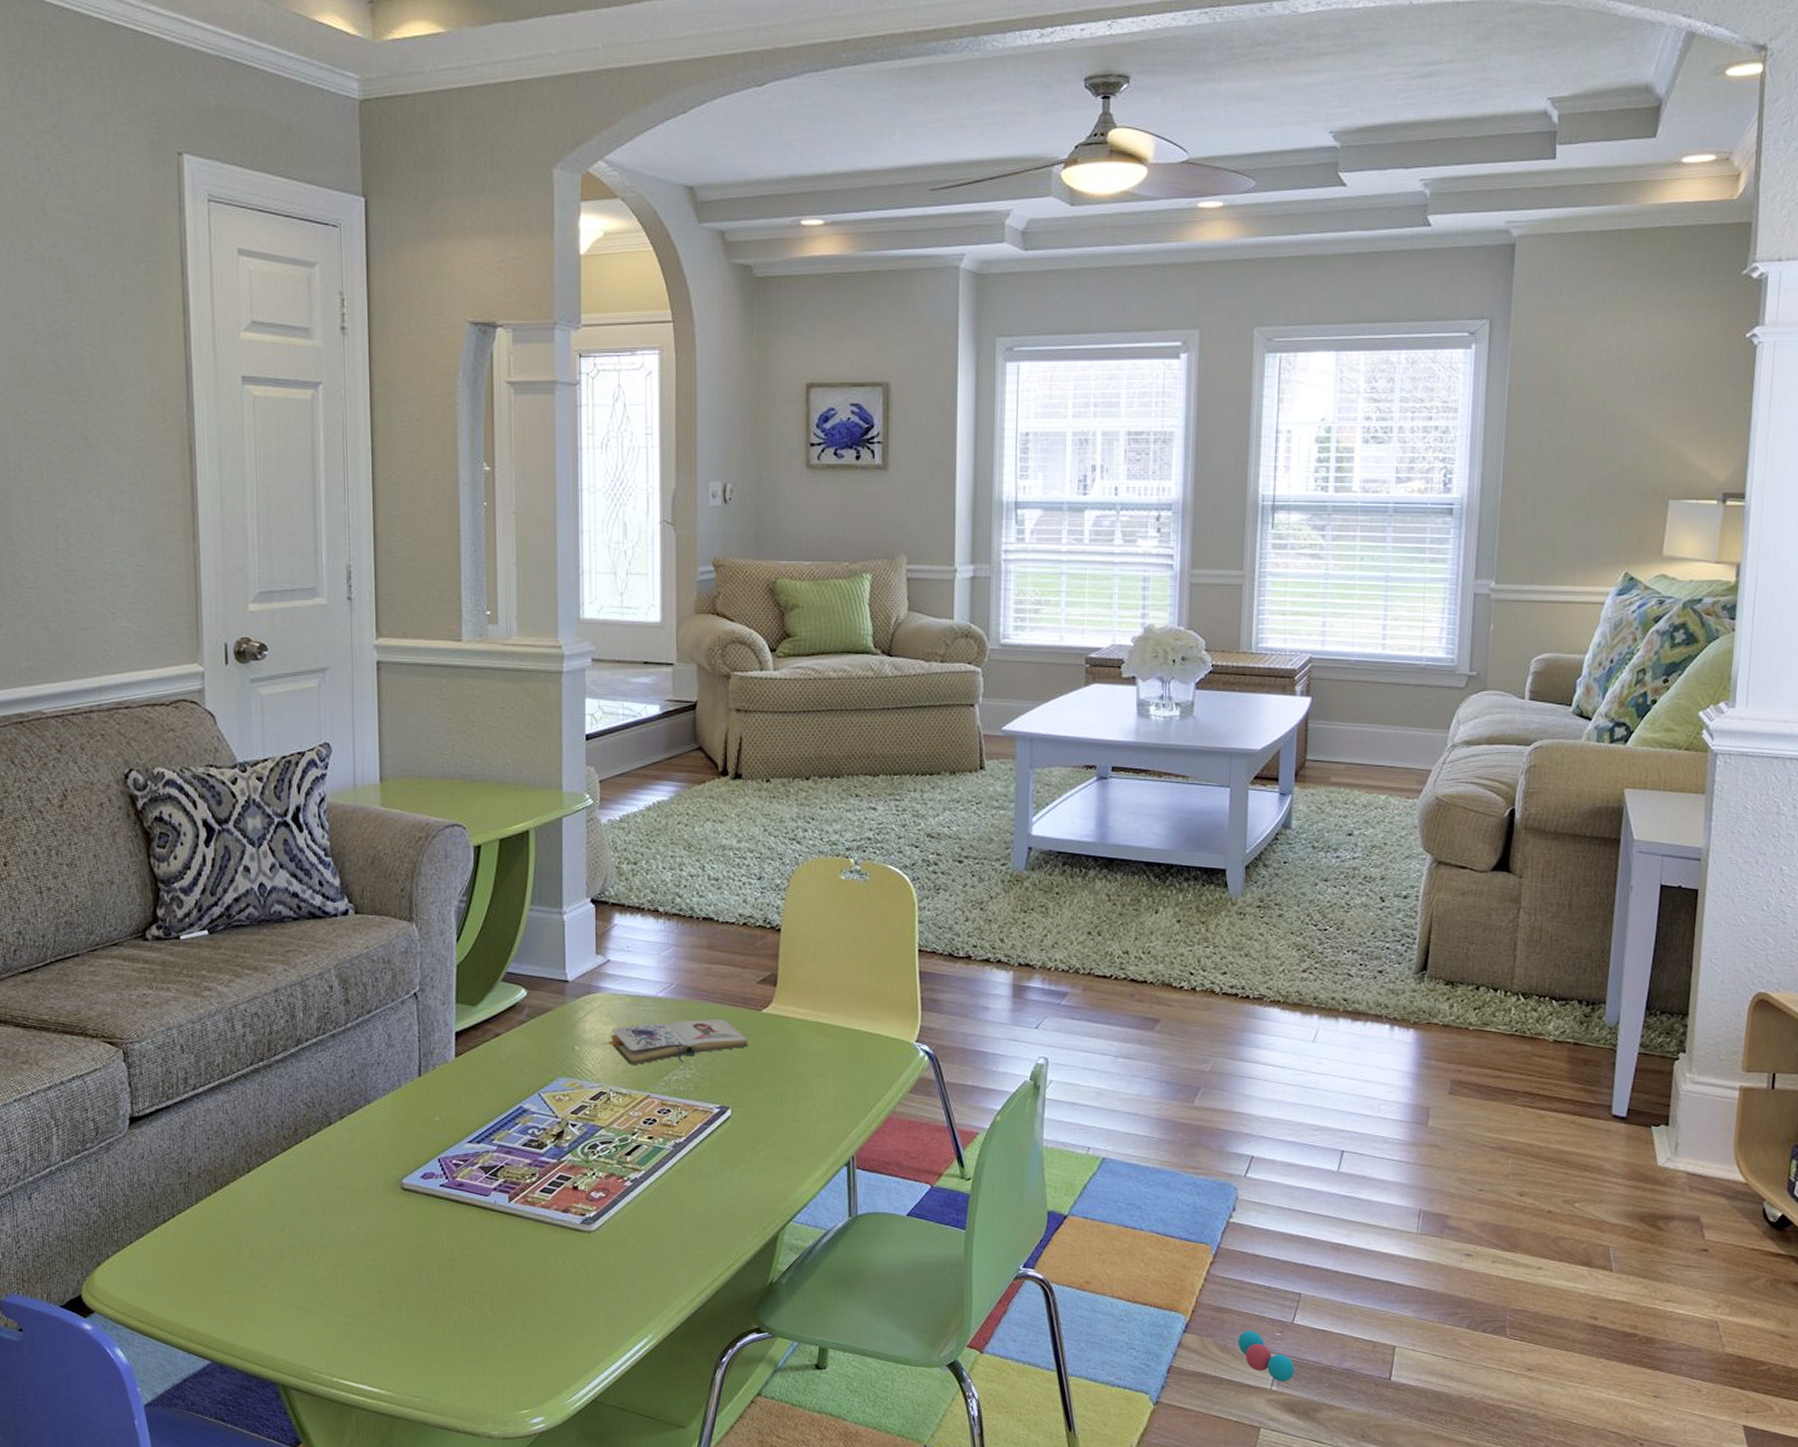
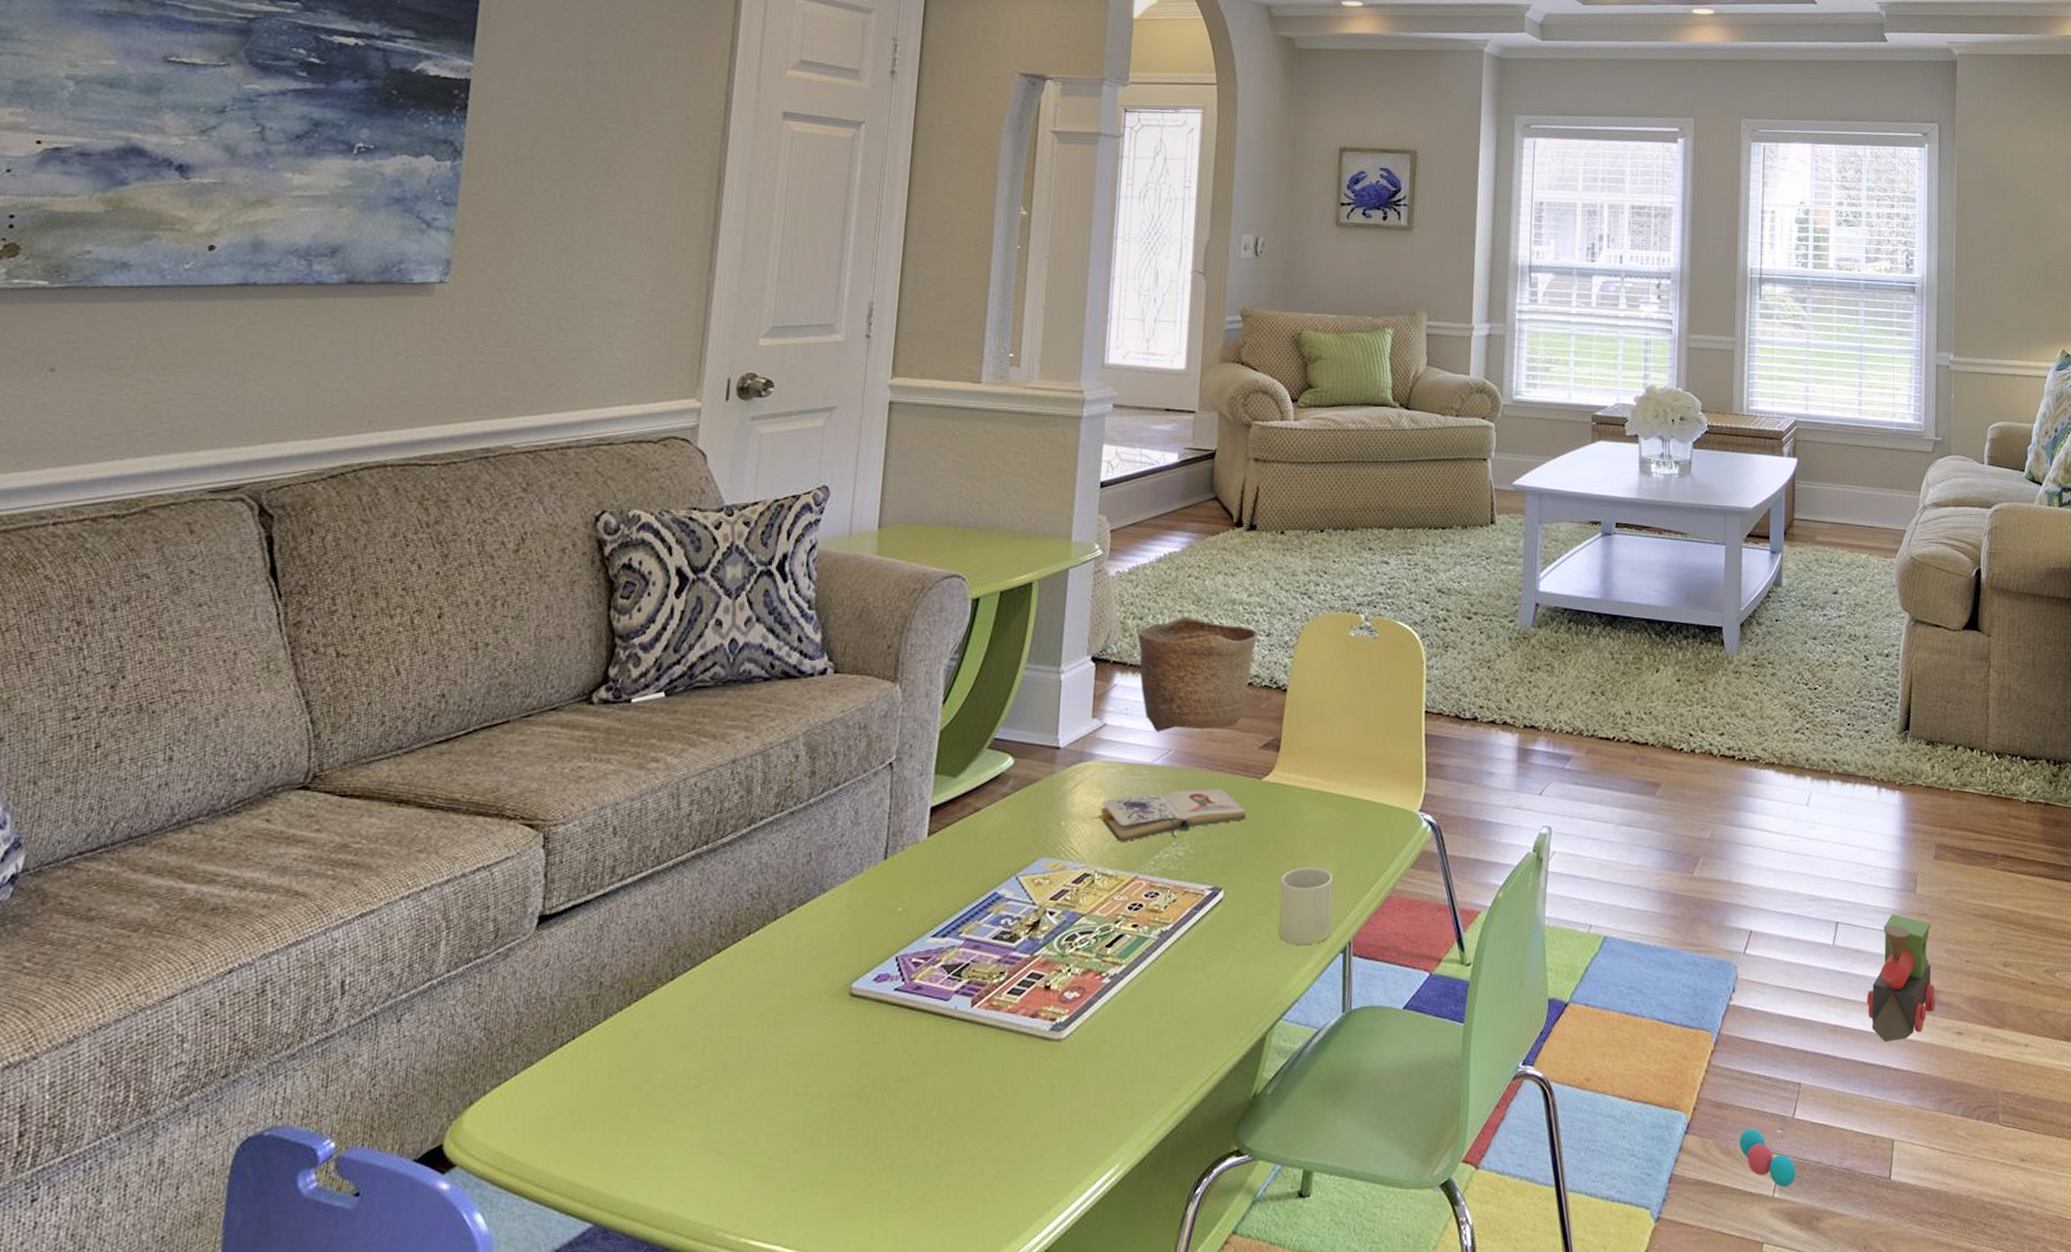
basket: none [633,860,749,967] -> present [1137,616,1258,732]
cup: none [784,1090,836,1159] -> present [1278,867,1334,946]
toy train: none [1372,1145,1444,1260] -> present [1867,914,1935,1042]

